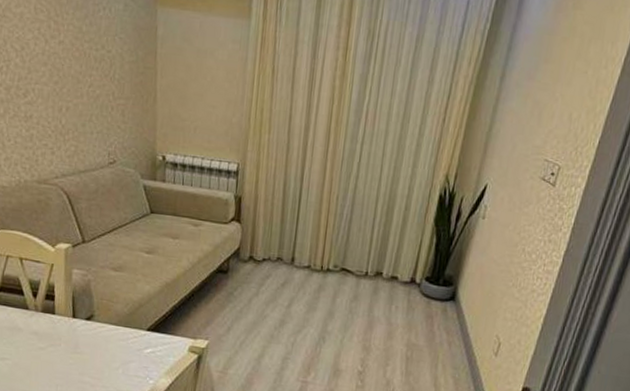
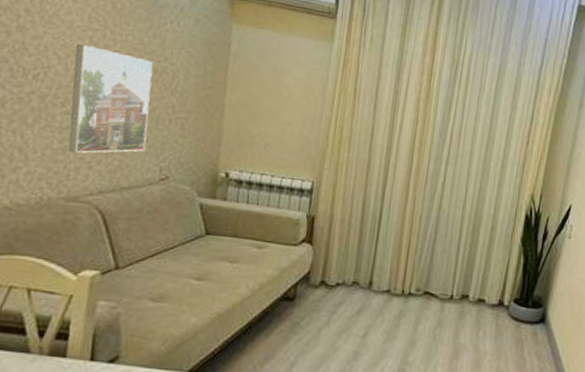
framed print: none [28,35,95,141] -> present [68,43,153,154]

